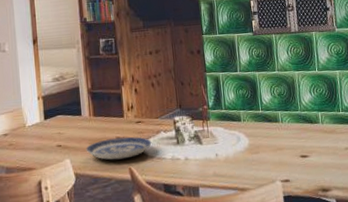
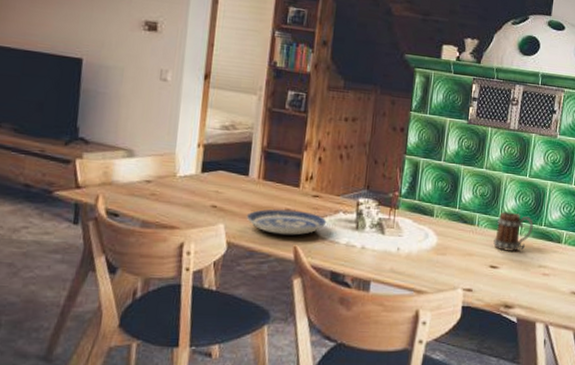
mug: none [298,104,333,141] -> present [493,211,534,252]

